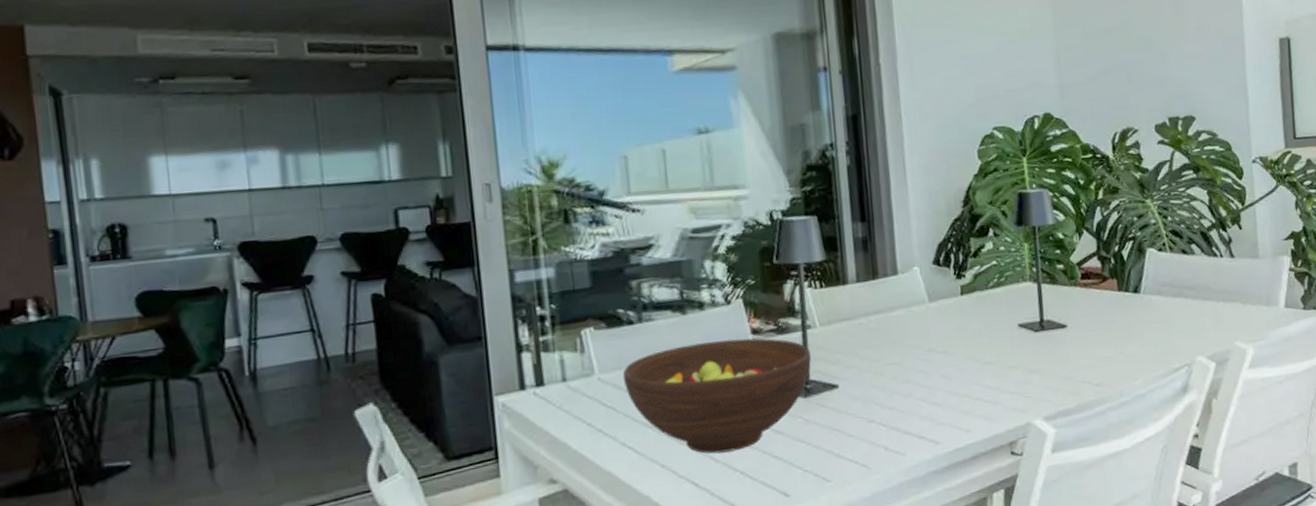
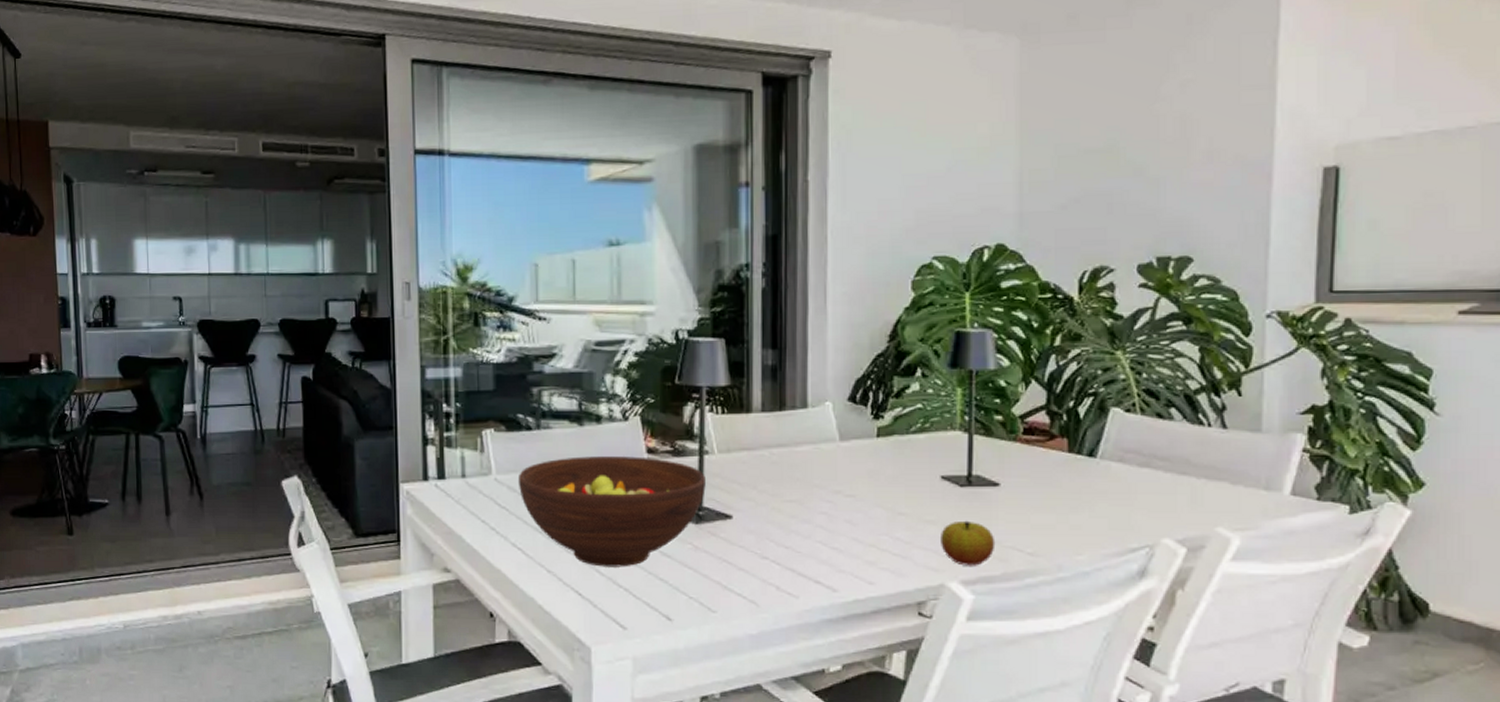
apple: none [1023,361,1069,404] -> present [941,520,996,566]

